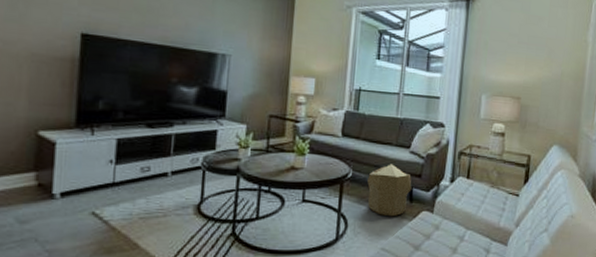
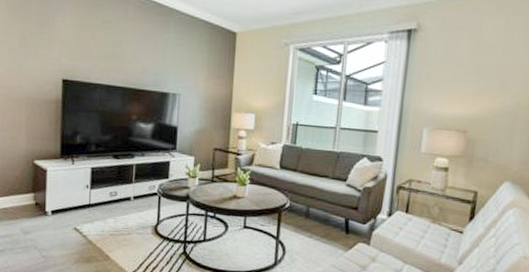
pouf: present [367,164,412,217] -> none [304,196,348,247]

